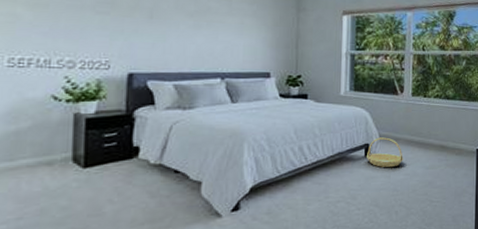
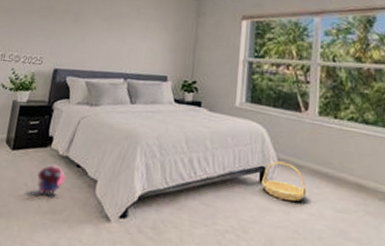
plush toy: none [125,174,164,207] -> present [37,164,67,194]

